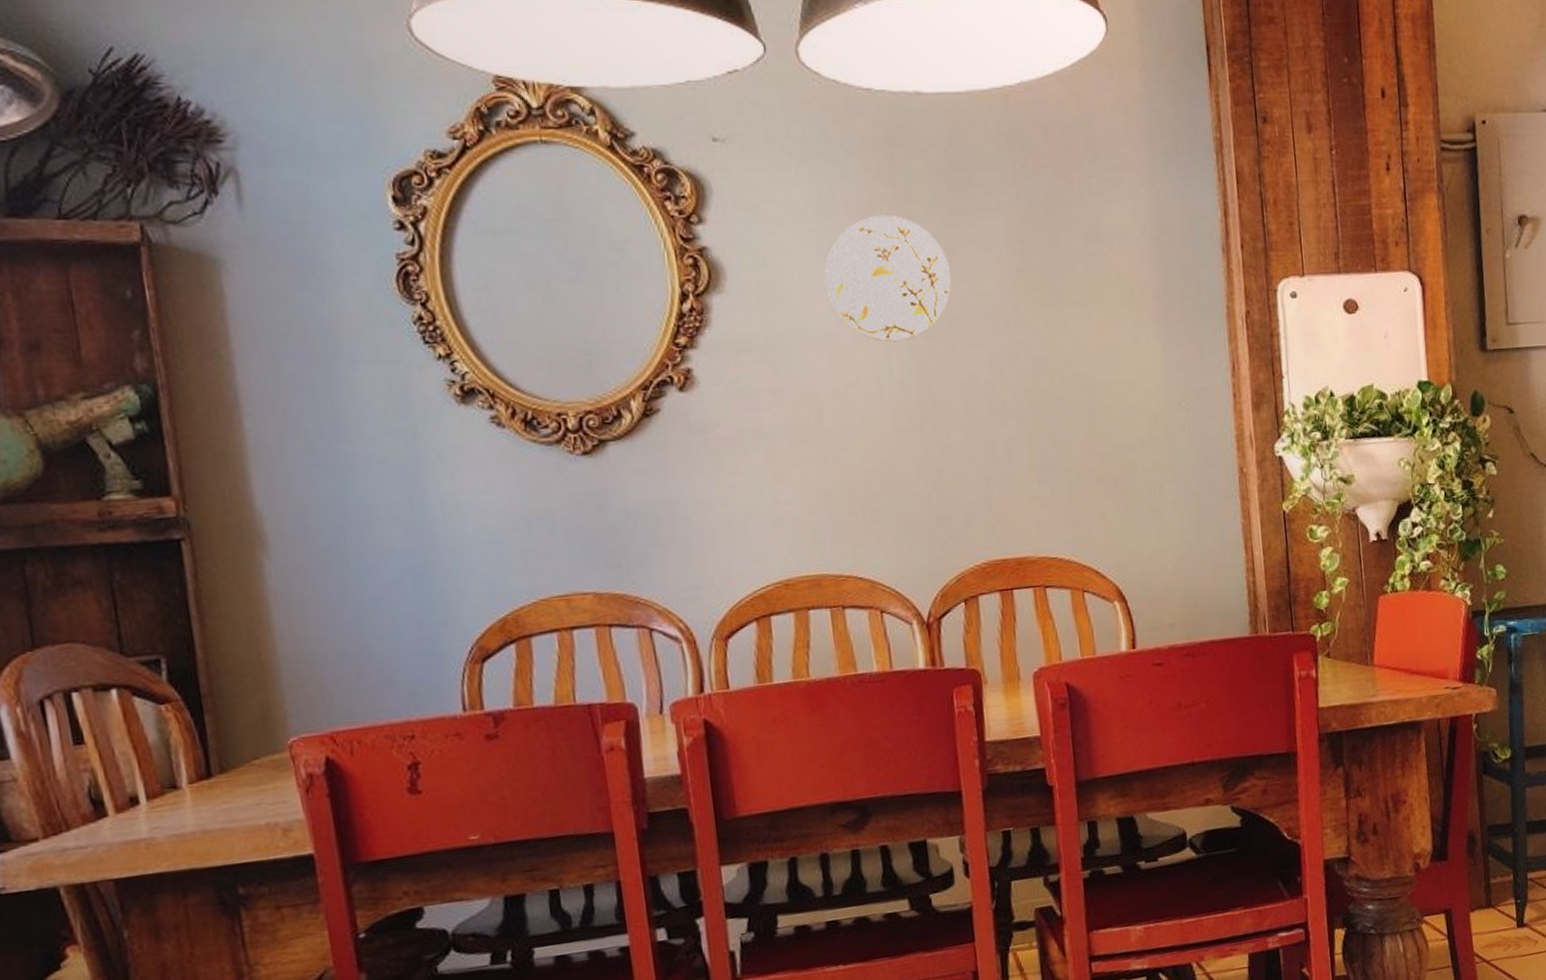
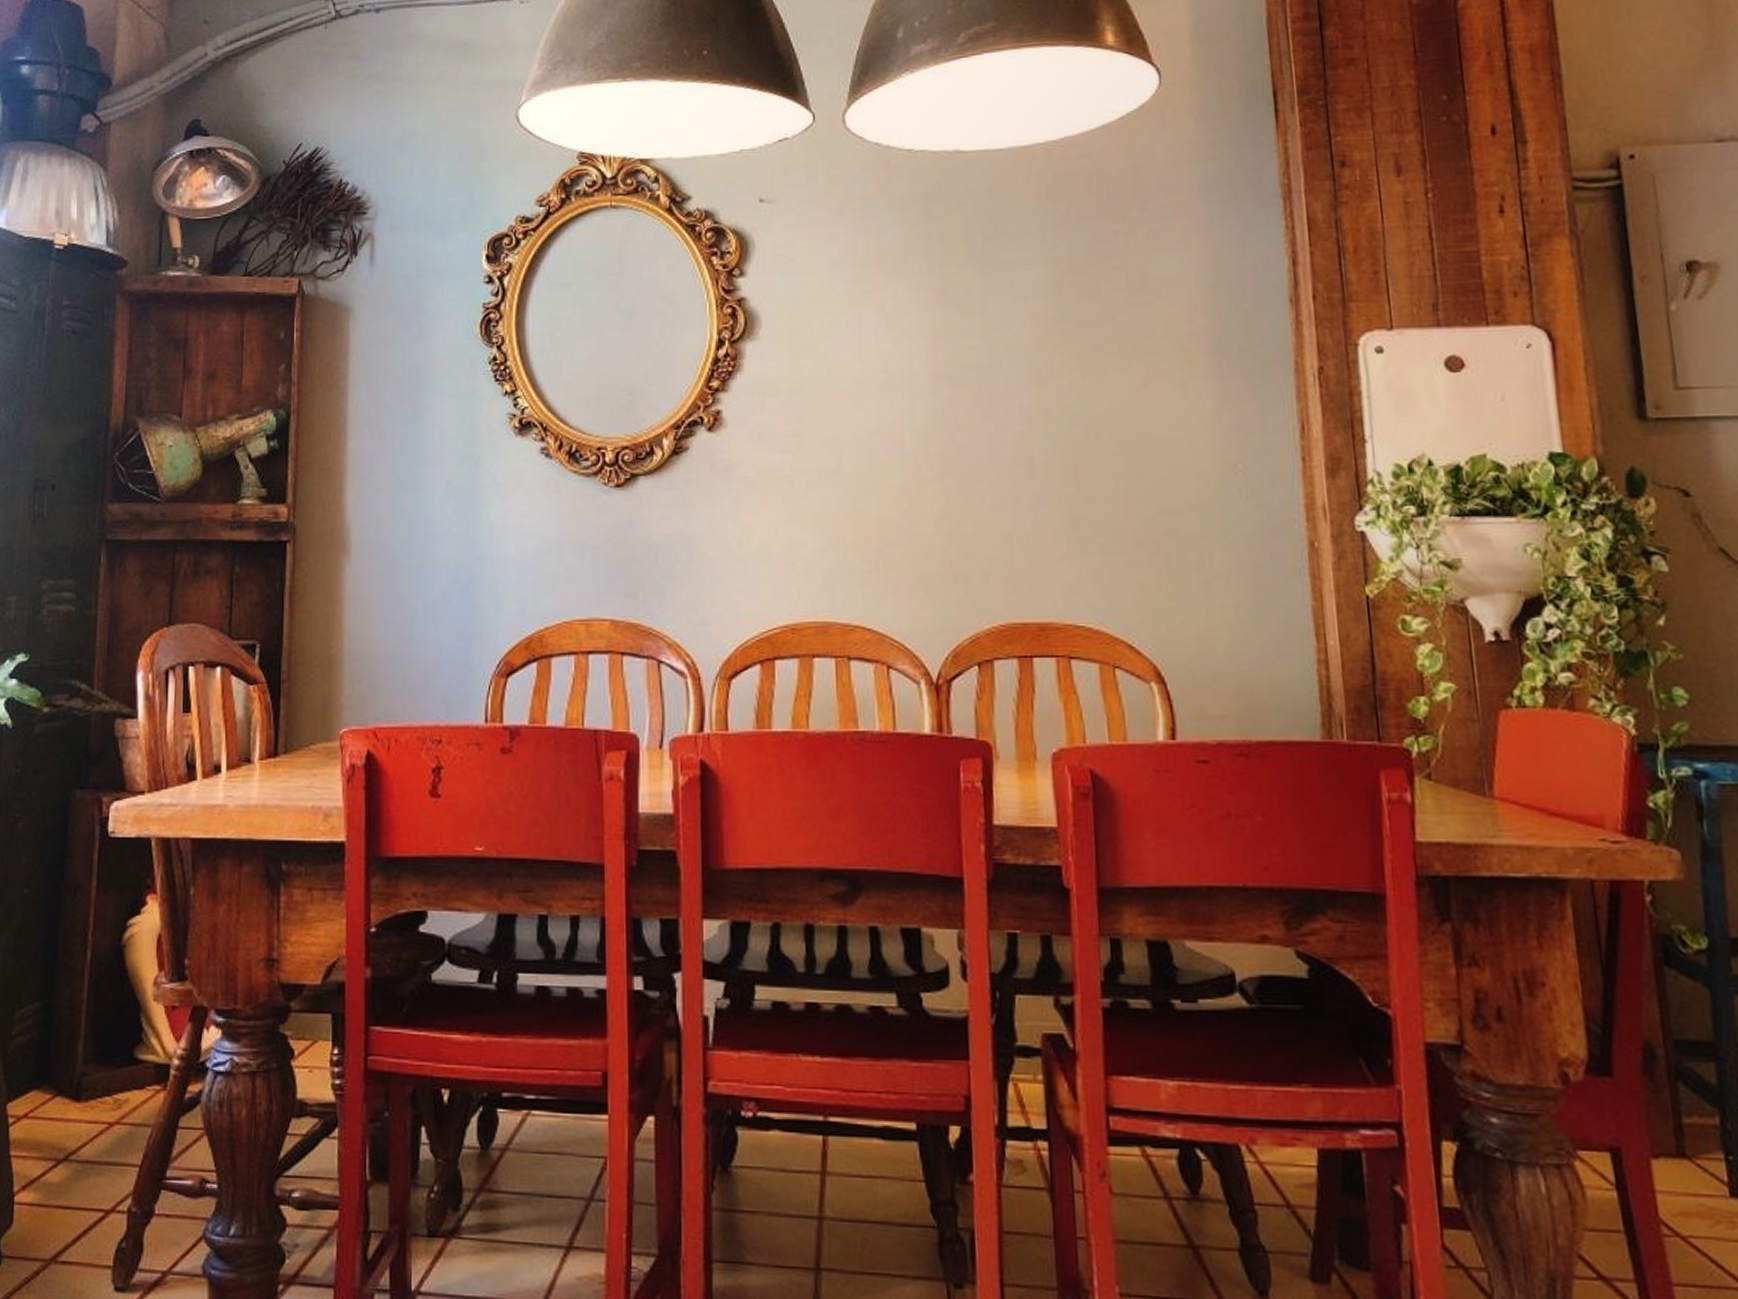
decorative plate: present [825,215,951,342] -> none [854,267,982,391]

